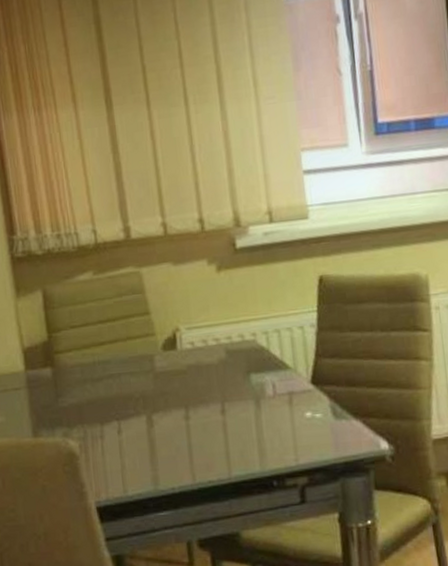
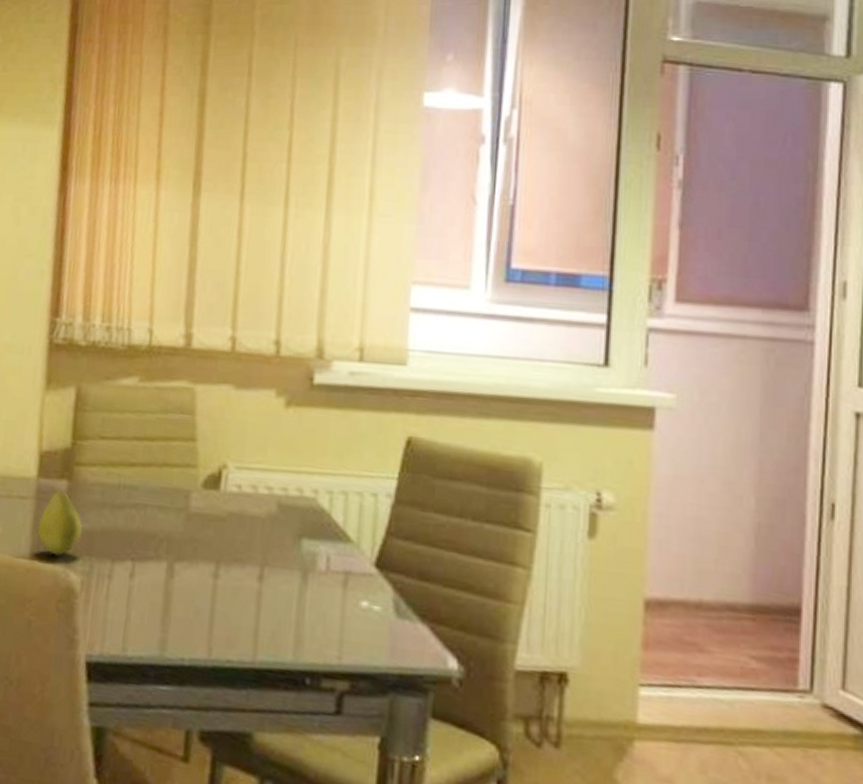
fruit: none [34,375,72,430] -> present [37,487,83,556]

